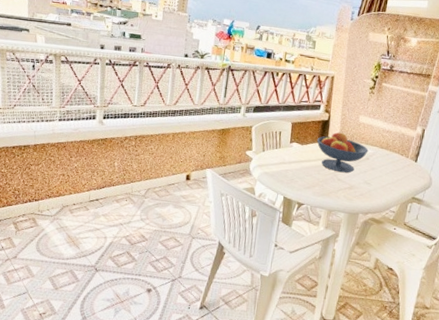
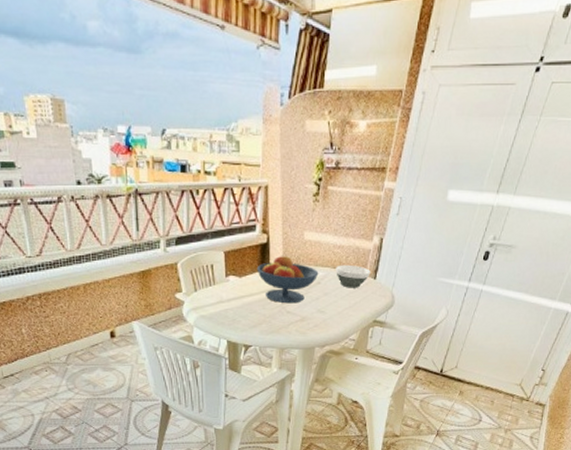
bowl: none [383,146,413,168] -> present [336,264,370,288]

